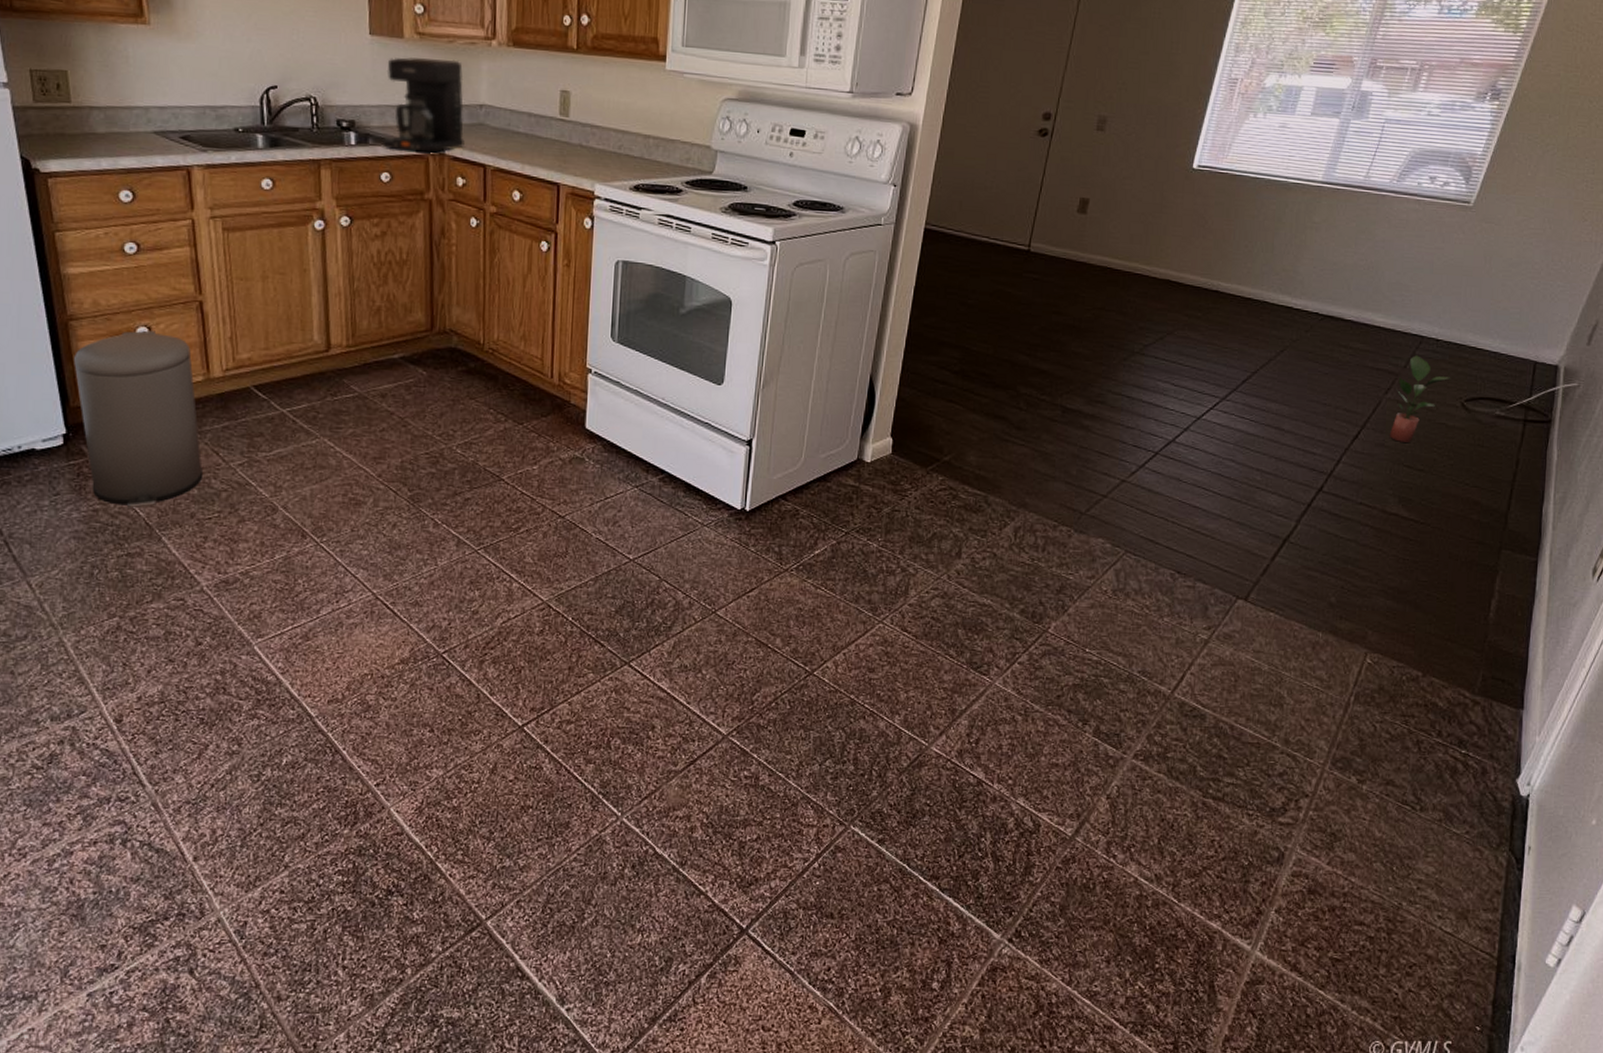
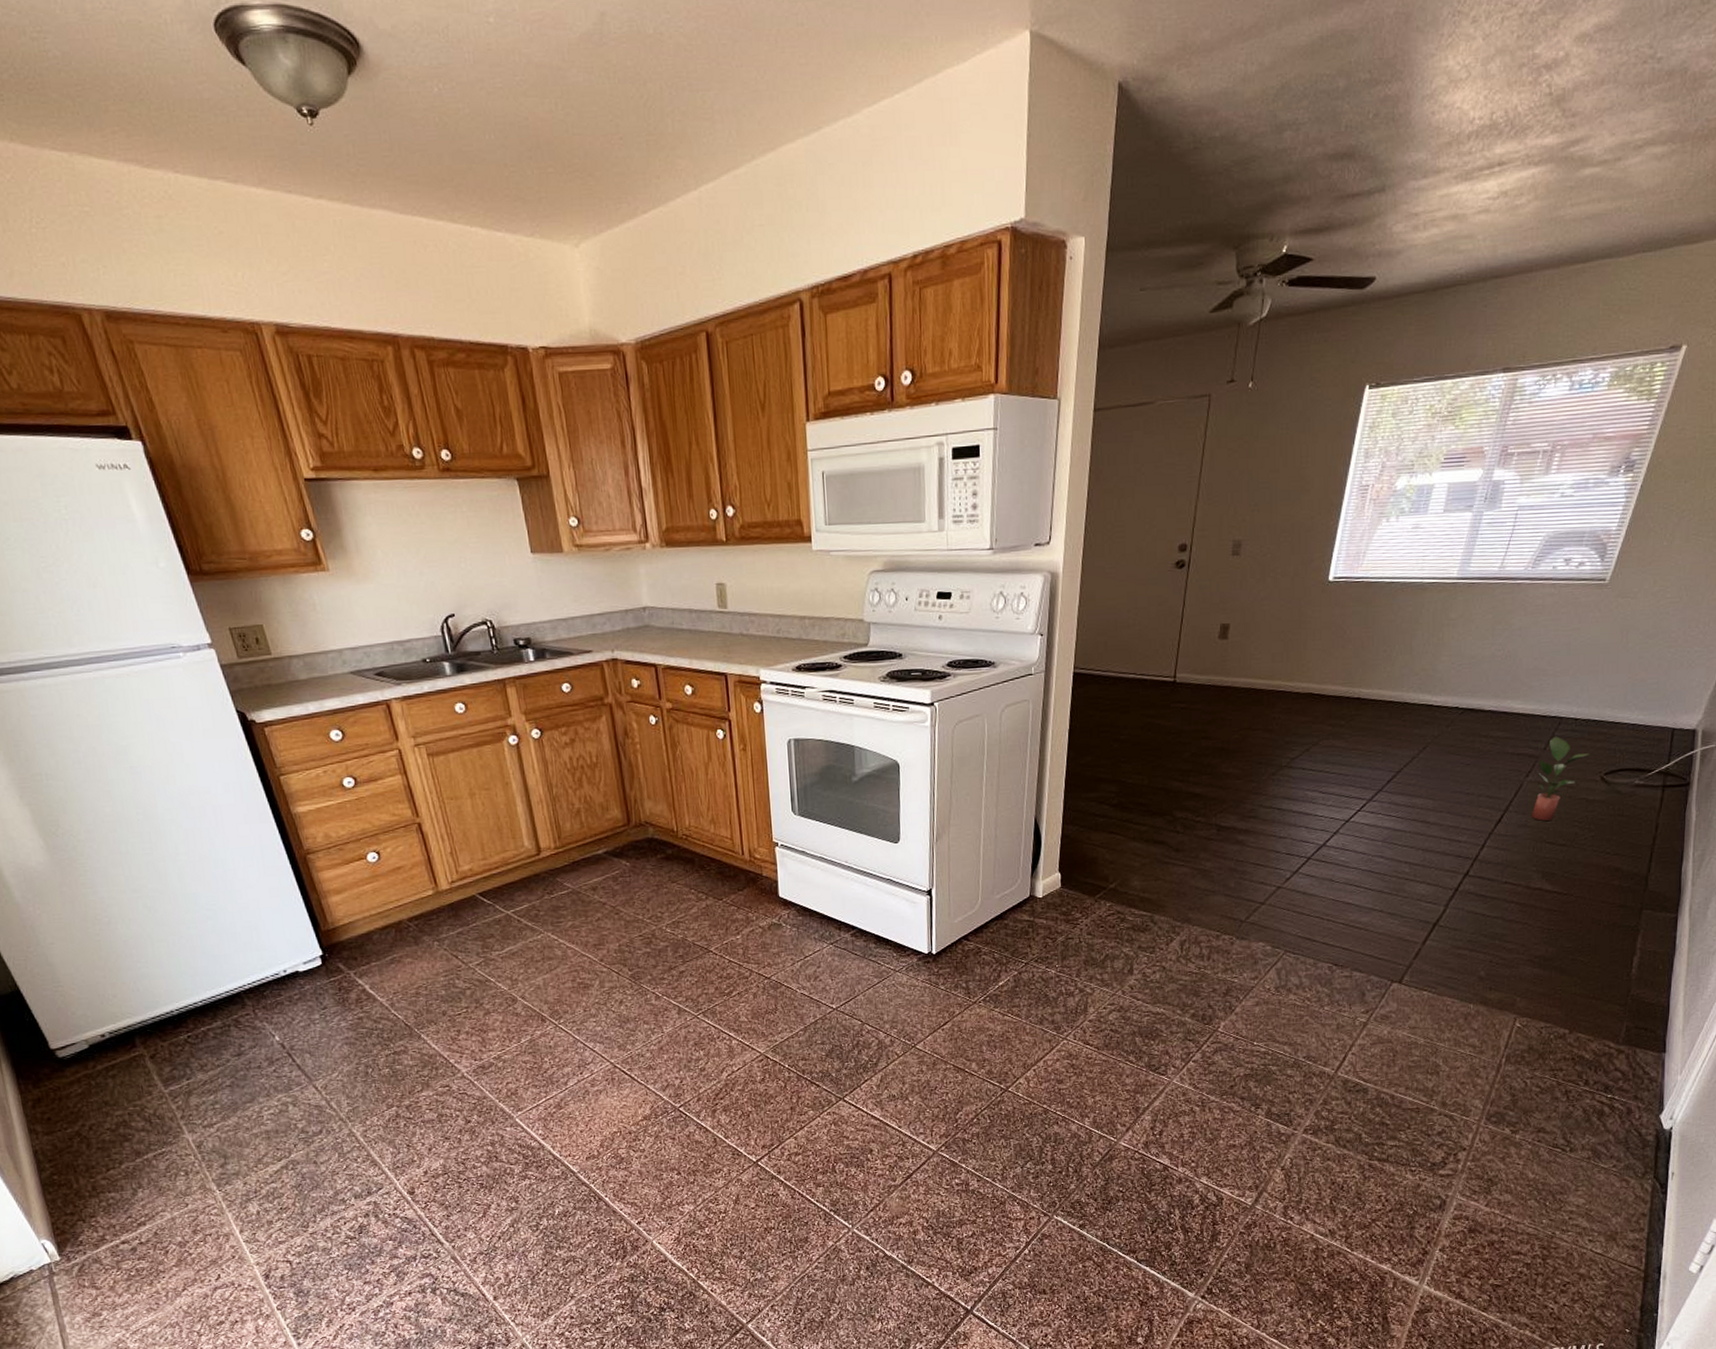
pedal bin: present [74,330,202,509] -> none [317,854,447,1013]
coffee maker: present [383,57,465,153] -> none [551,567,634,660]

